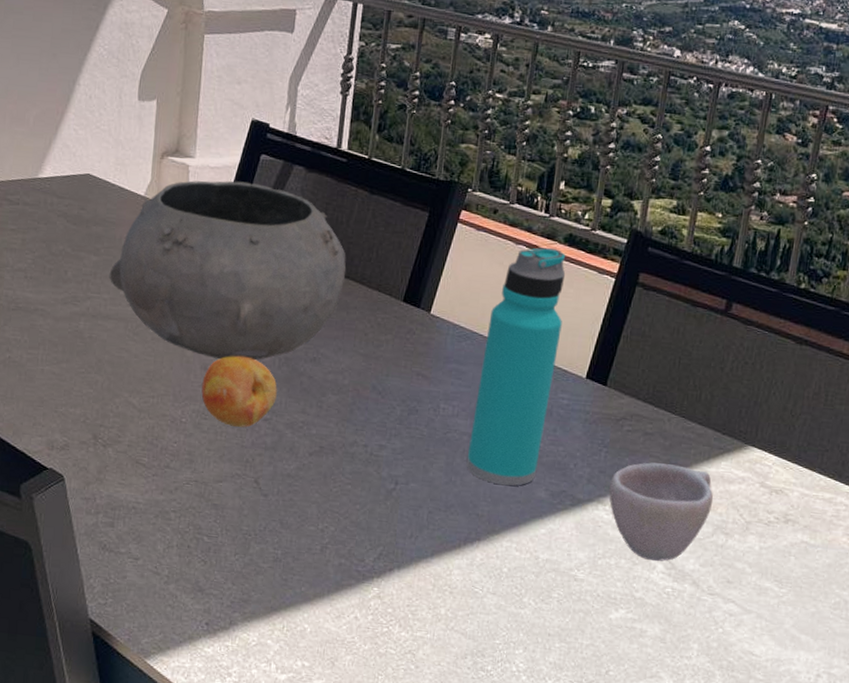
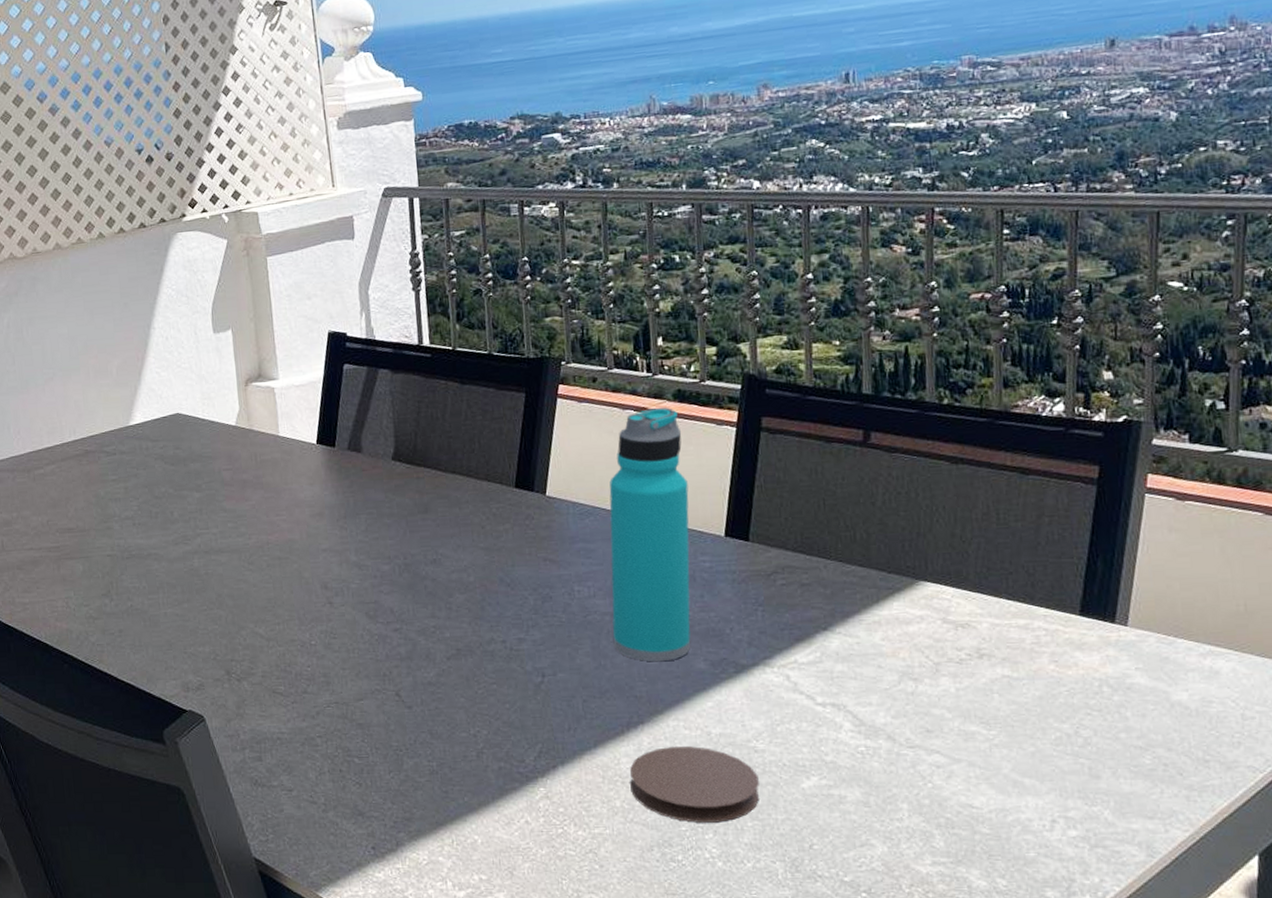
bowl: present [109,180,347,360] -> none [214,393,451,575]
fruit: present [201,355,277,428] -> none [325,568,403,642]
coaster: none [456,565,573,641] -> present [629,746,759,823]
cup: present [608,462,714,562] -> none [772,613,893,720]

